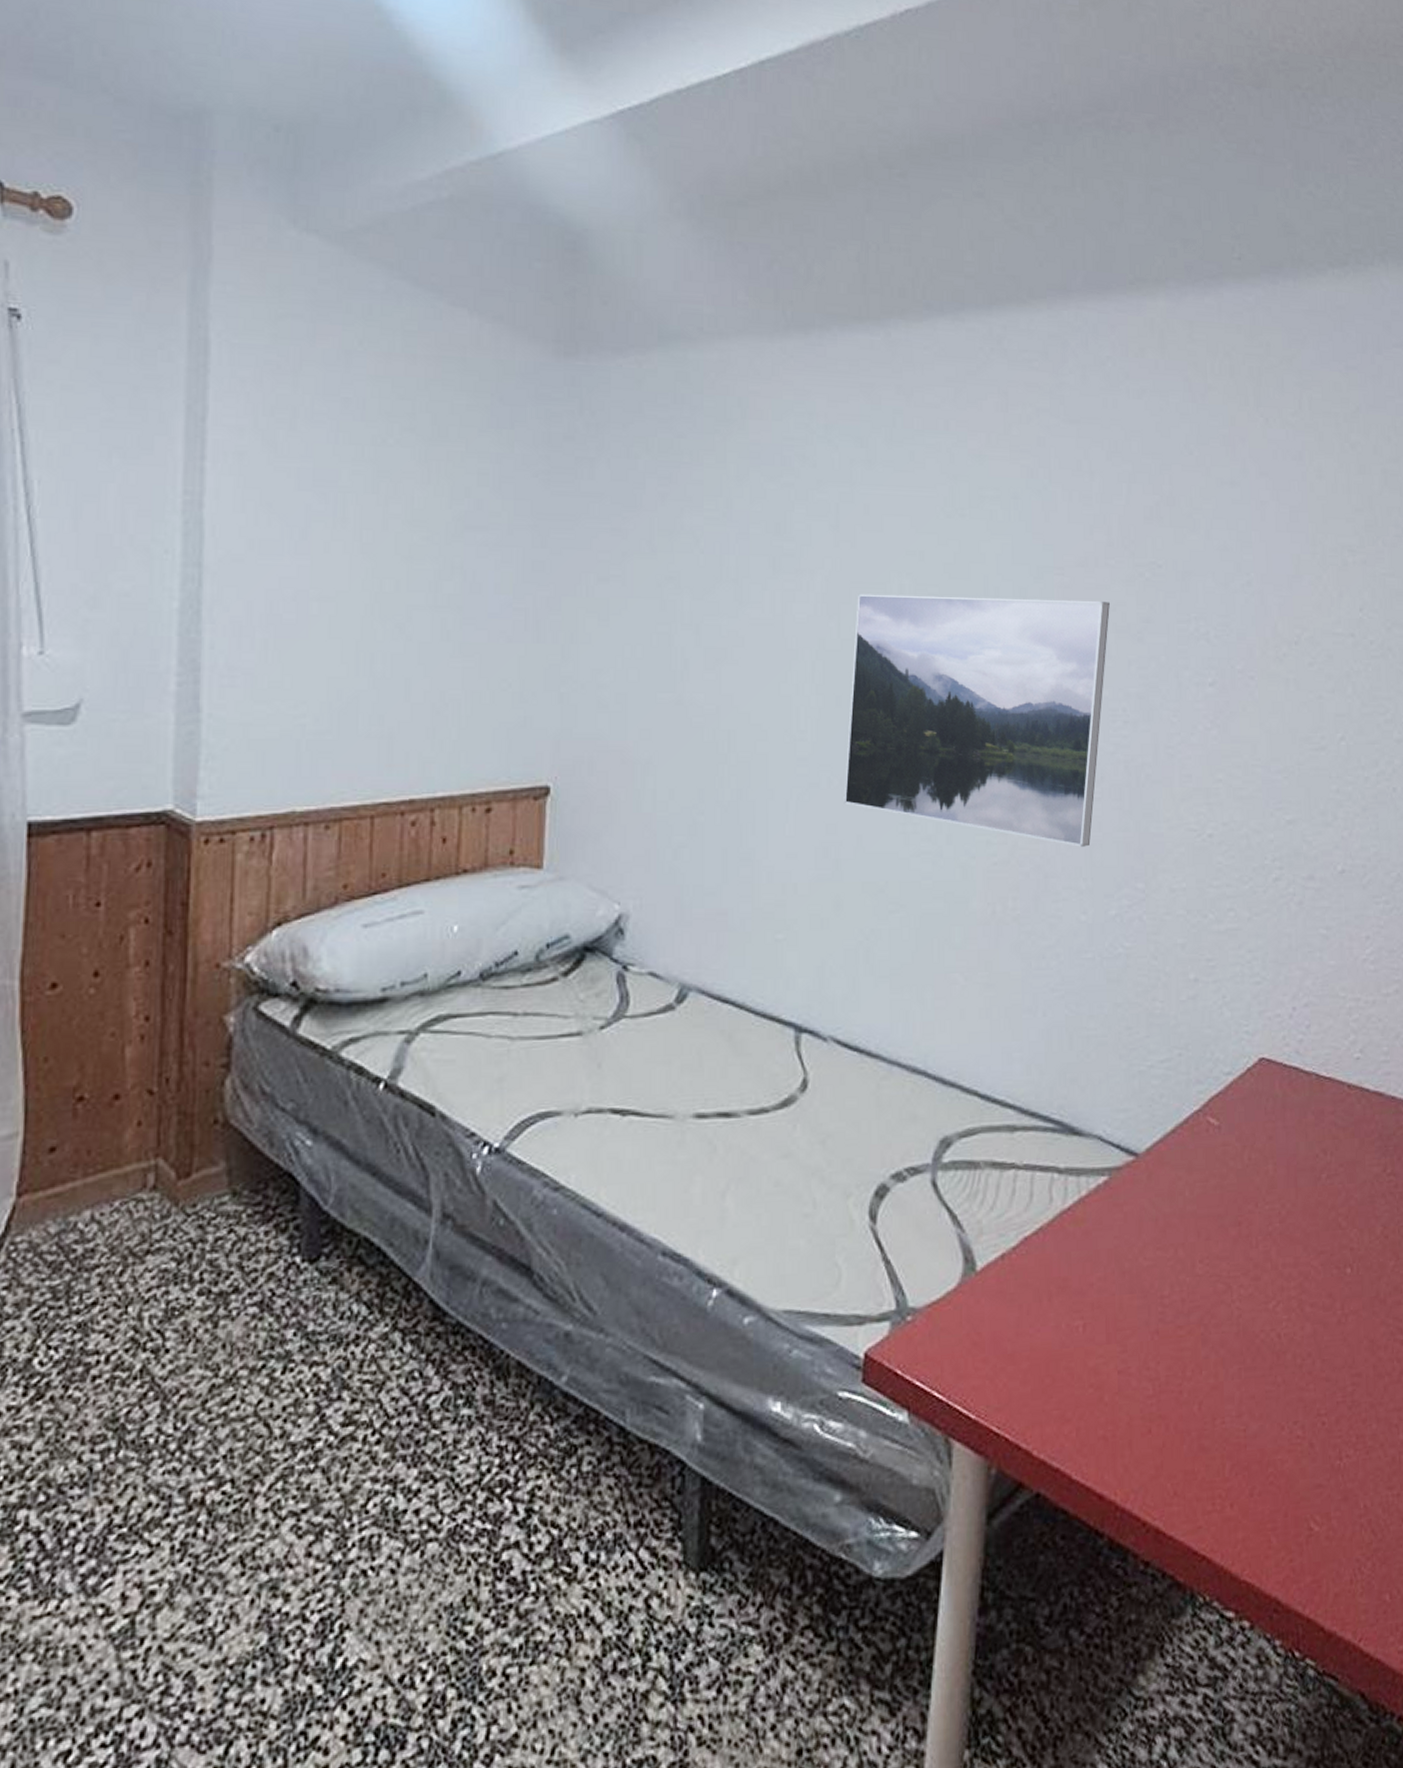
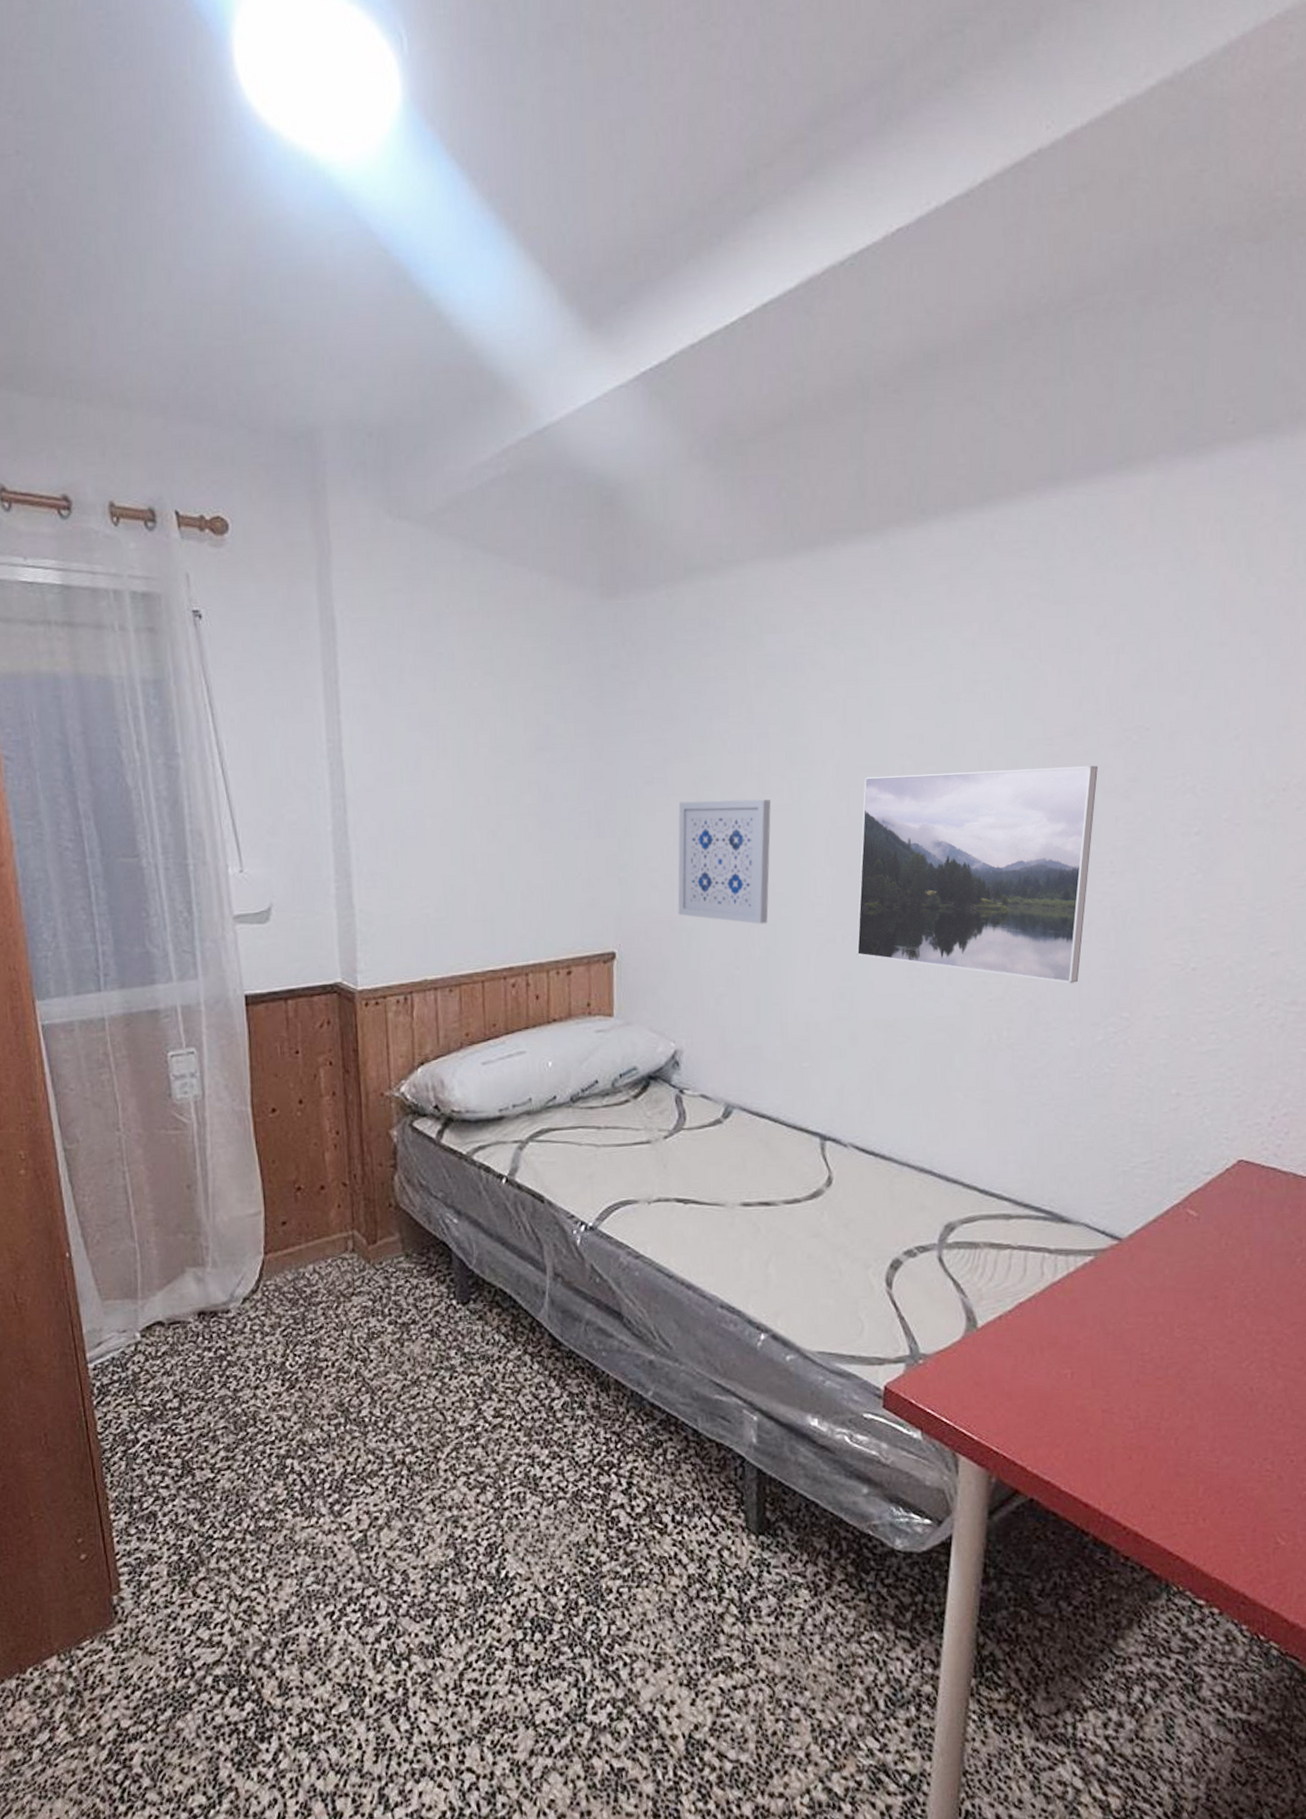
wall art: none [631,606,749,760] -> present [677,799,771,924]

